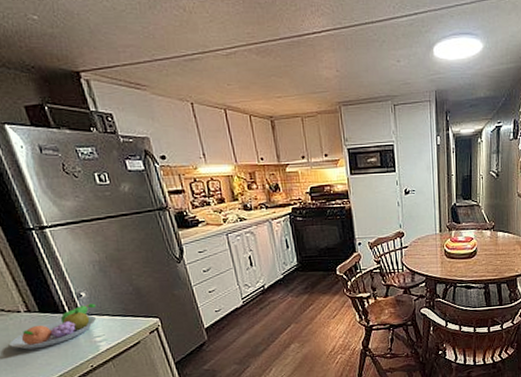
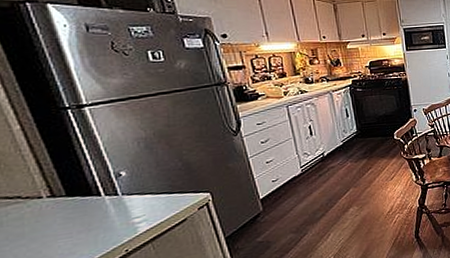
fruit bowl: present [9,303,96,350] -> none [23,182,137,240]

